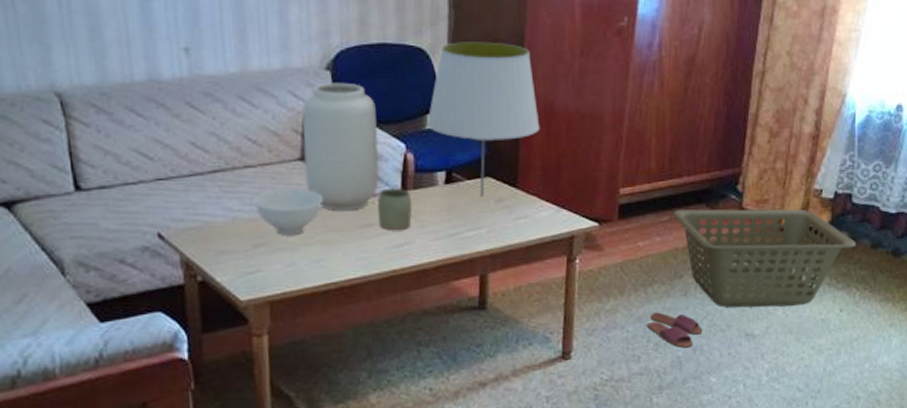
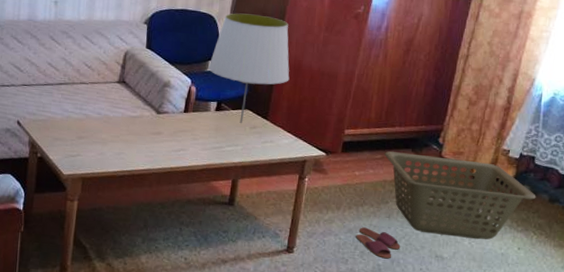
bowl: present [253,188,323,235] -> none [82,100,130,134]
vase: present [302,82,378,211] -> none [119,32,174,121]
mug: present [377,188,413,230] -> none [165,109,191,139]

